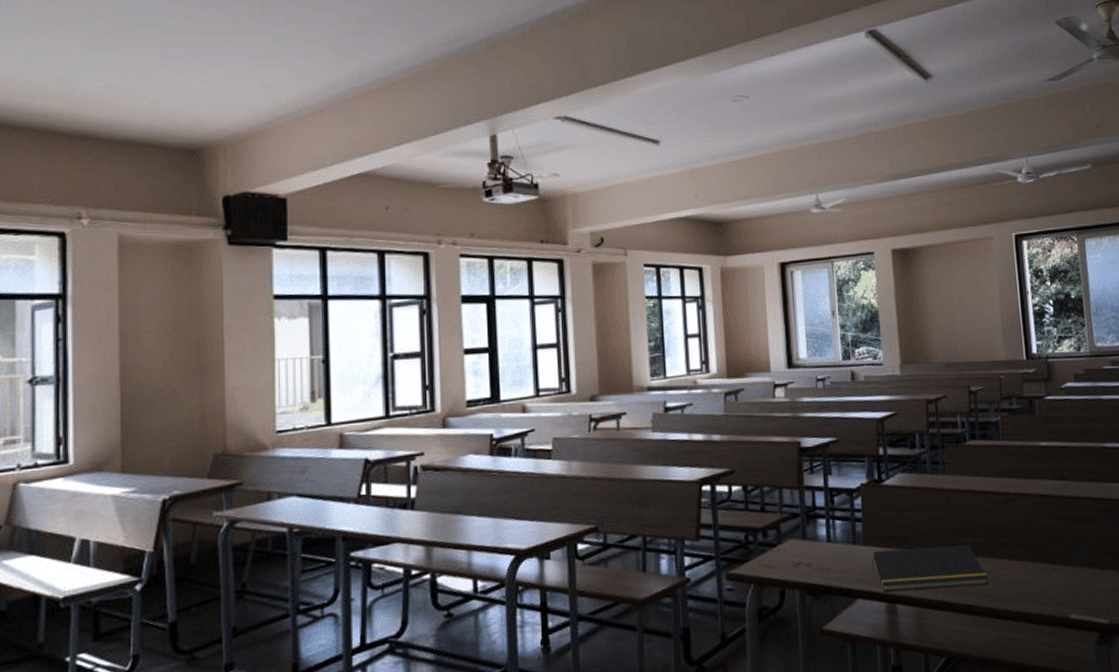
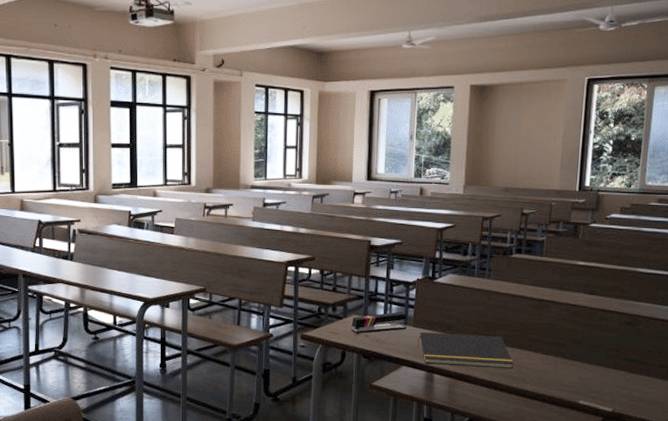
stapler: none [788,528,857,563] -> present [351,312,407,333]

